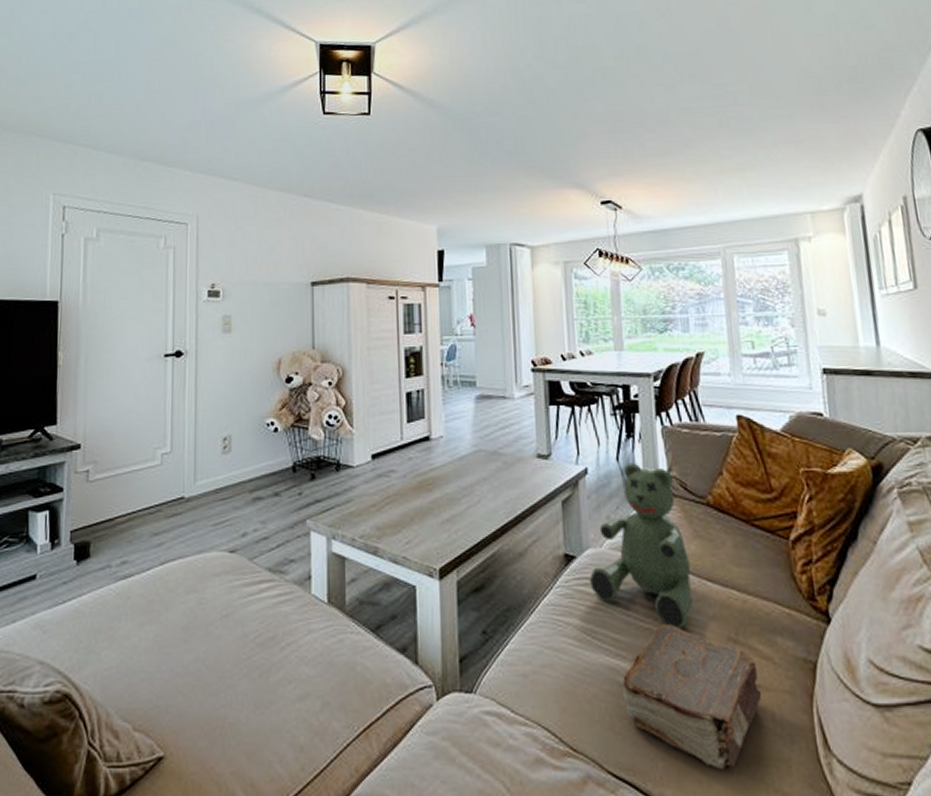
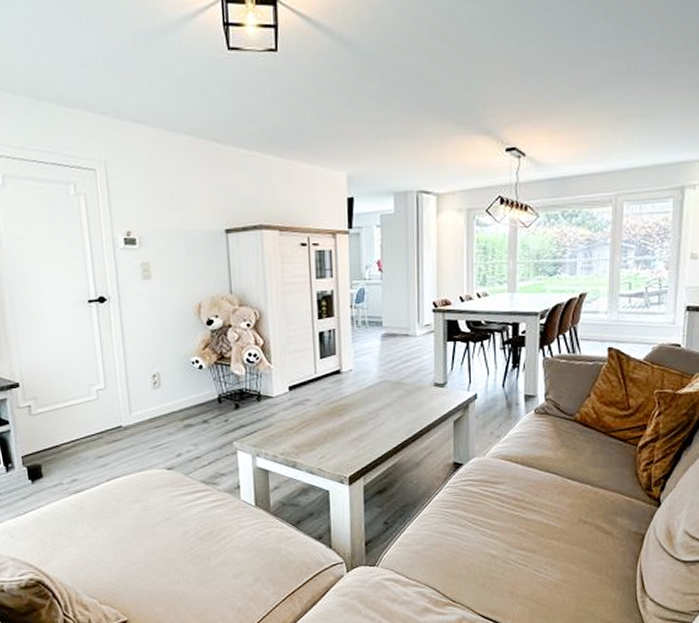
teddy bear: present [590,463,693,630] -> none [474,388,556,515]
book: present [621,624,762,771] -> none [493,512,601,610]

